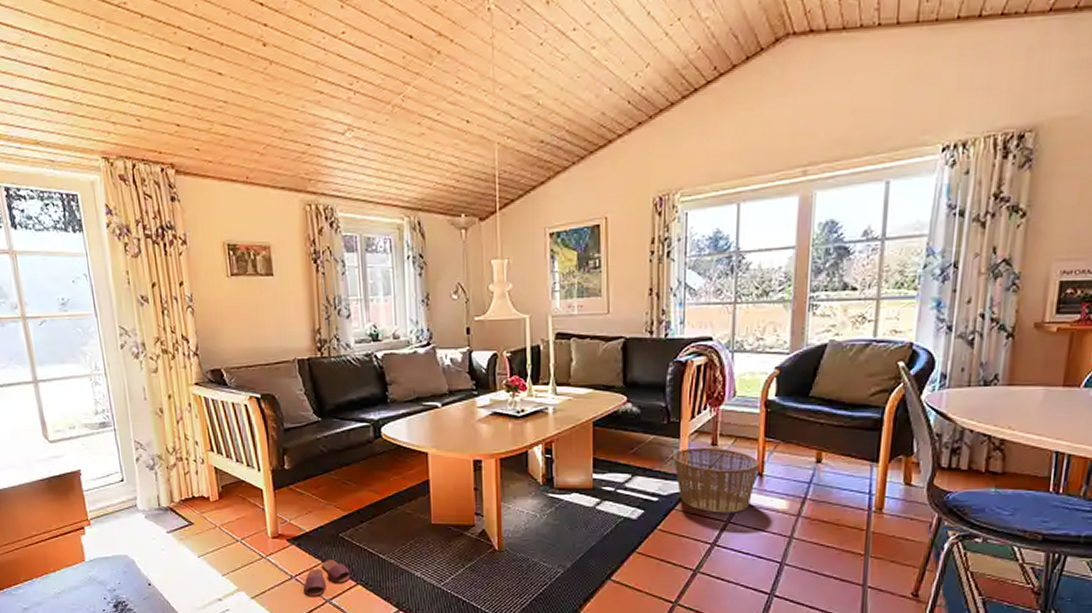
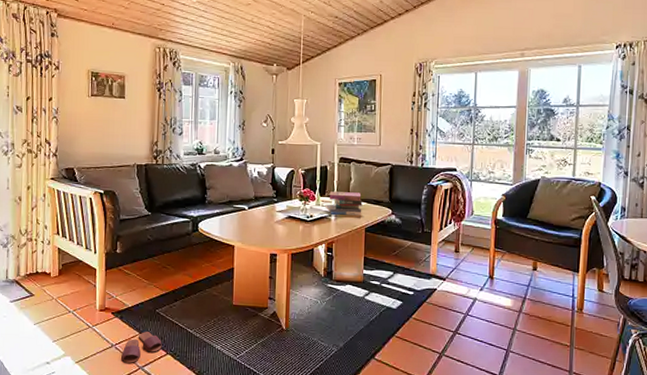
books: none [539,377,588,407] -> present [325,191,363,216]
basket: present [673,447,759,513] -> none [426,253,490,308]

